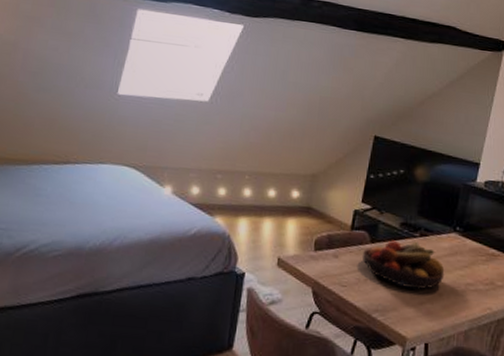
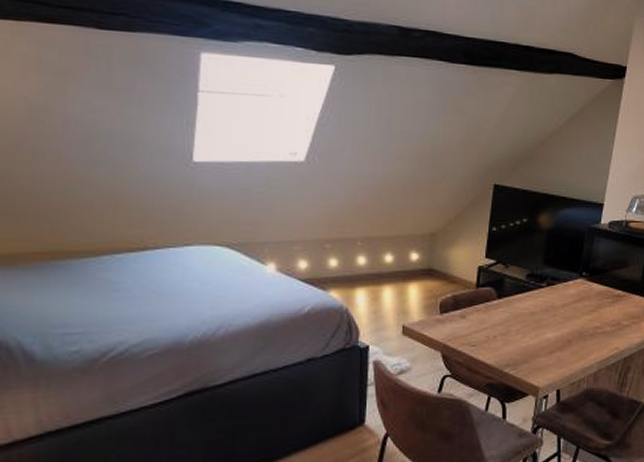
fruit bowl: present [362,240,445,290] -> none [489,291,573,340]

